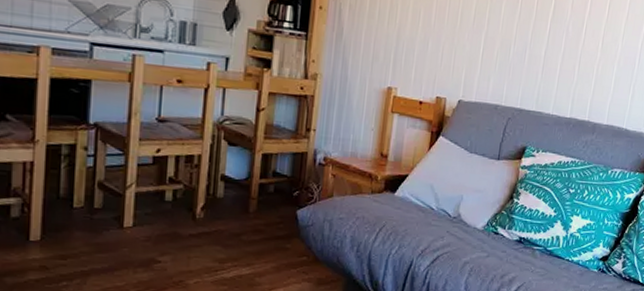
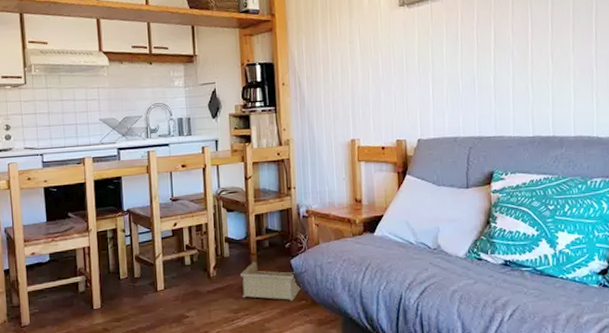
storage bin: none [232,207,306,256] -> present [241,261,302,301]

